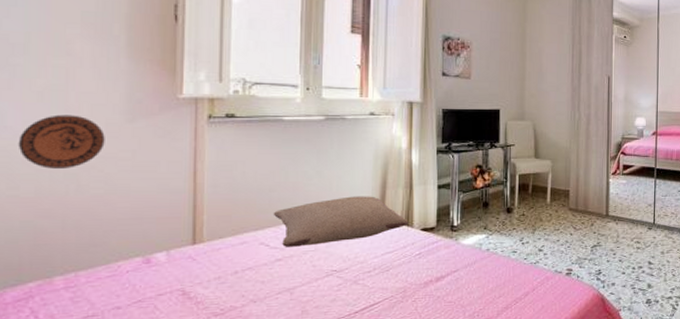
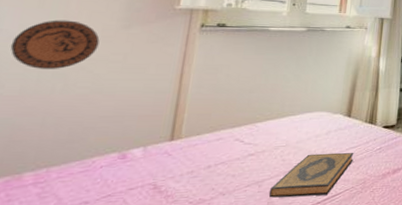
pillow: present [273,196,409,247] -> none [250,97,373,143]
hardback book: none [302,258,391,306] -> present [268,152,354,198]

